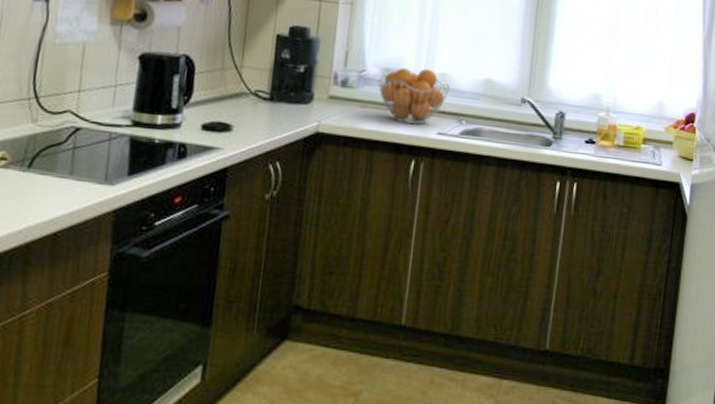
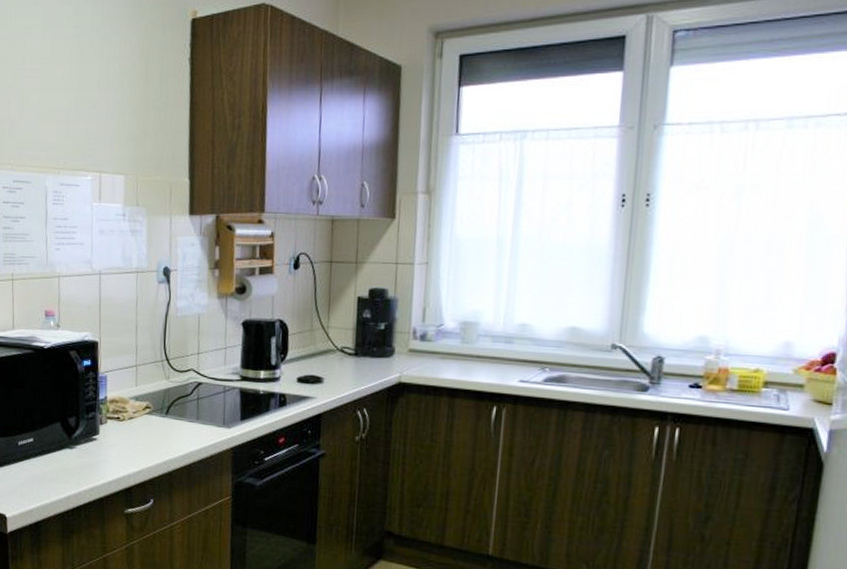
fruit basket: present [378,68,450,125] -> none [456,319,531,373]

